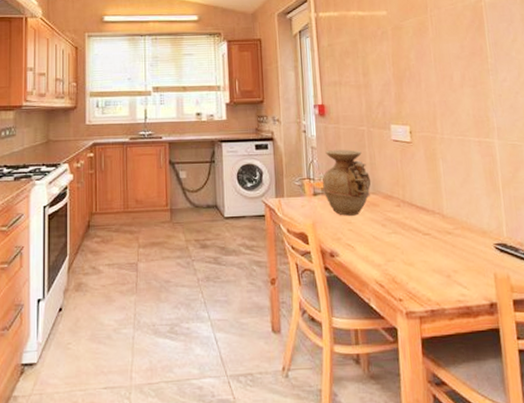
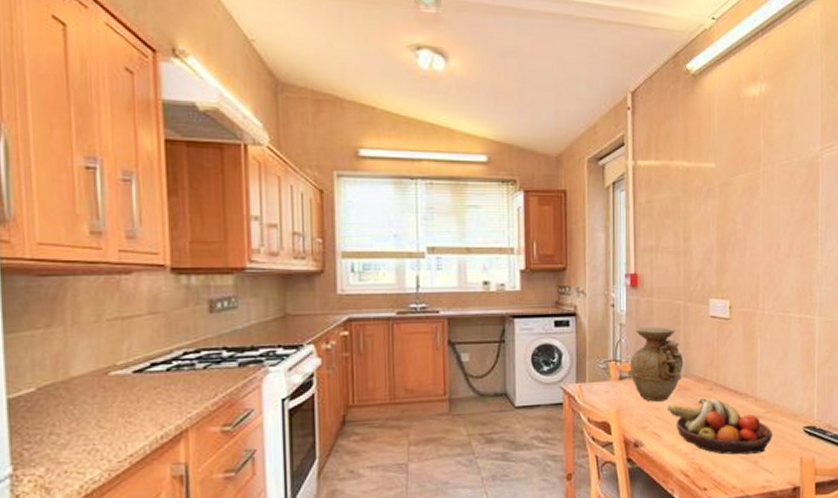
fruit bowl: none [359,214,463,268] -> present [667,398,772,455]

